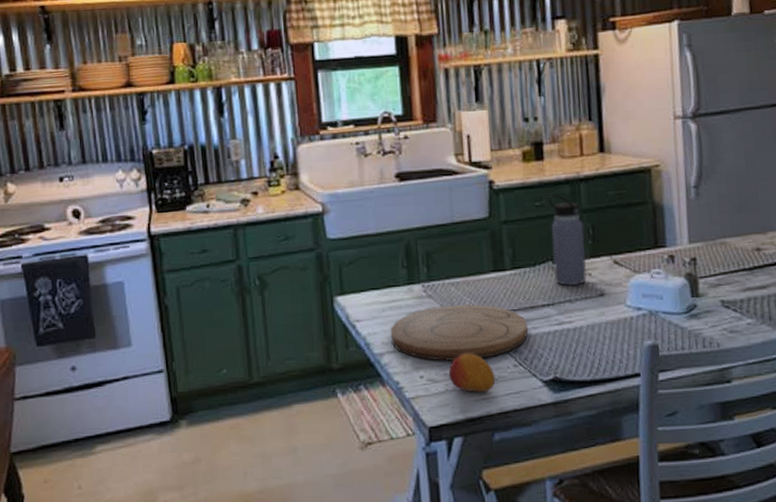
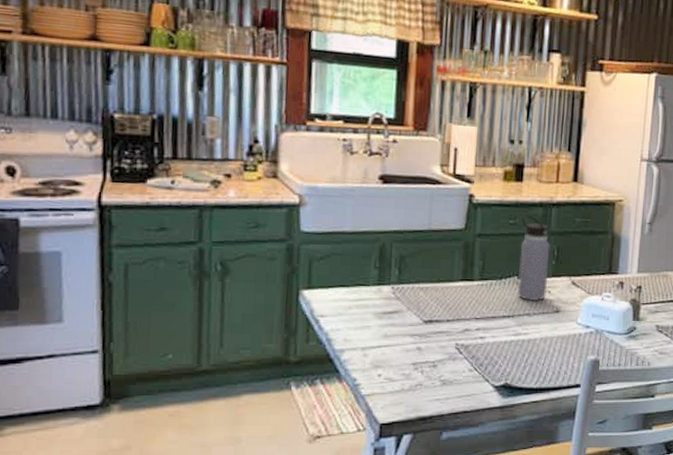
cutting board: present [391,304,528,361] -> none [354,309,487,362]
fruit: present [449,353,496,392] -> none [407,355,451,393]

